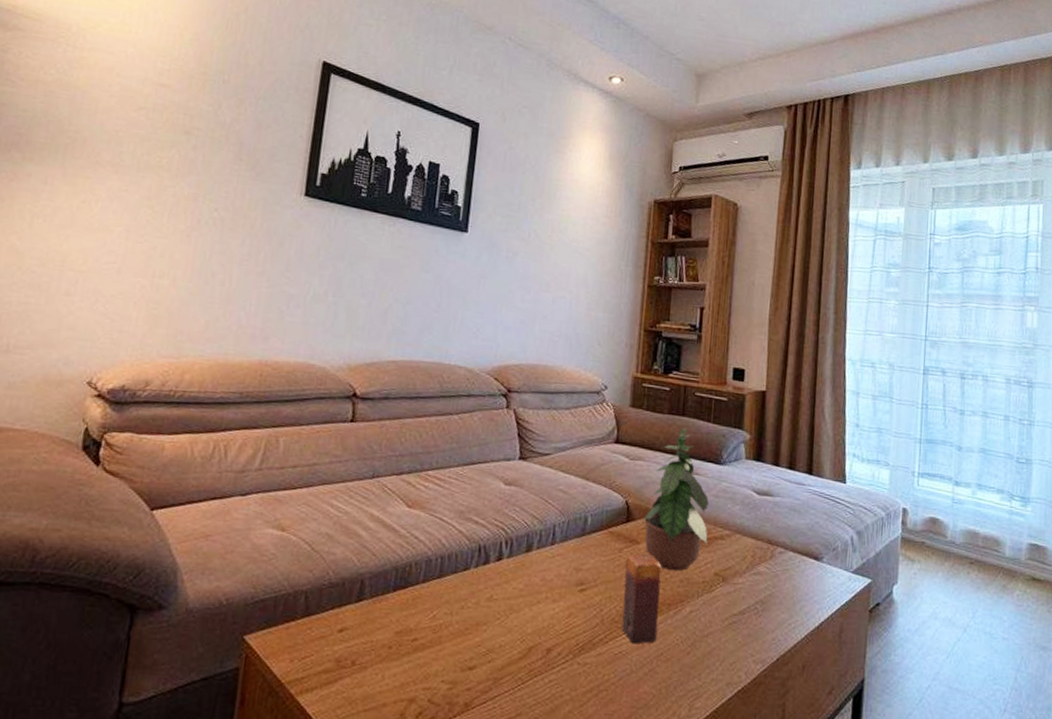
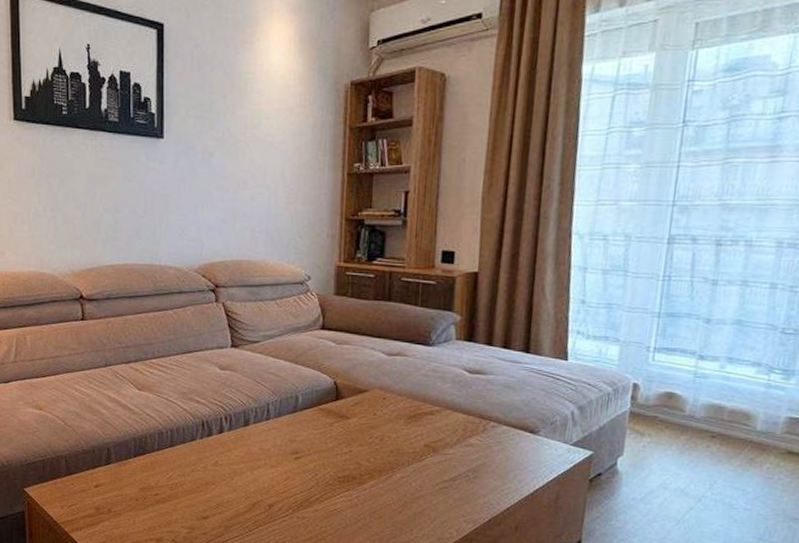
candle: present [621,552,662,644] -> none [336,426,372,504]
potted plant: present [643,427,710,571] -> none [352,312,418,442]

